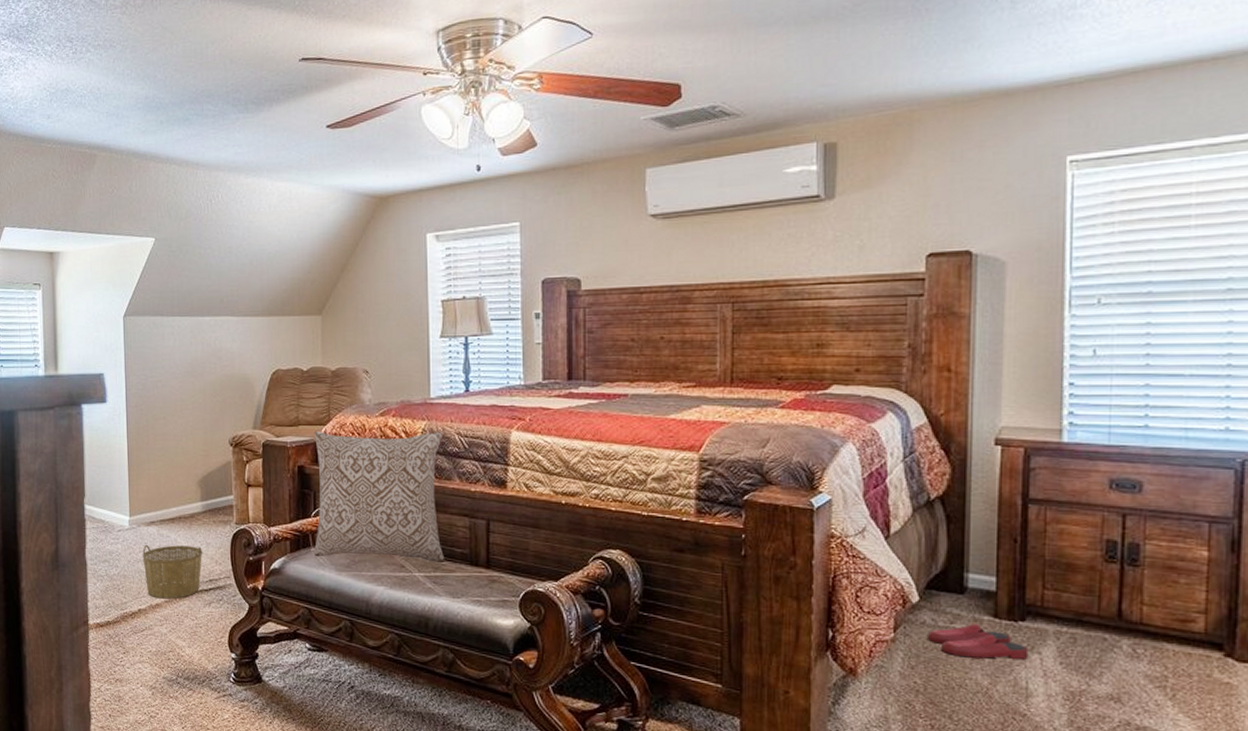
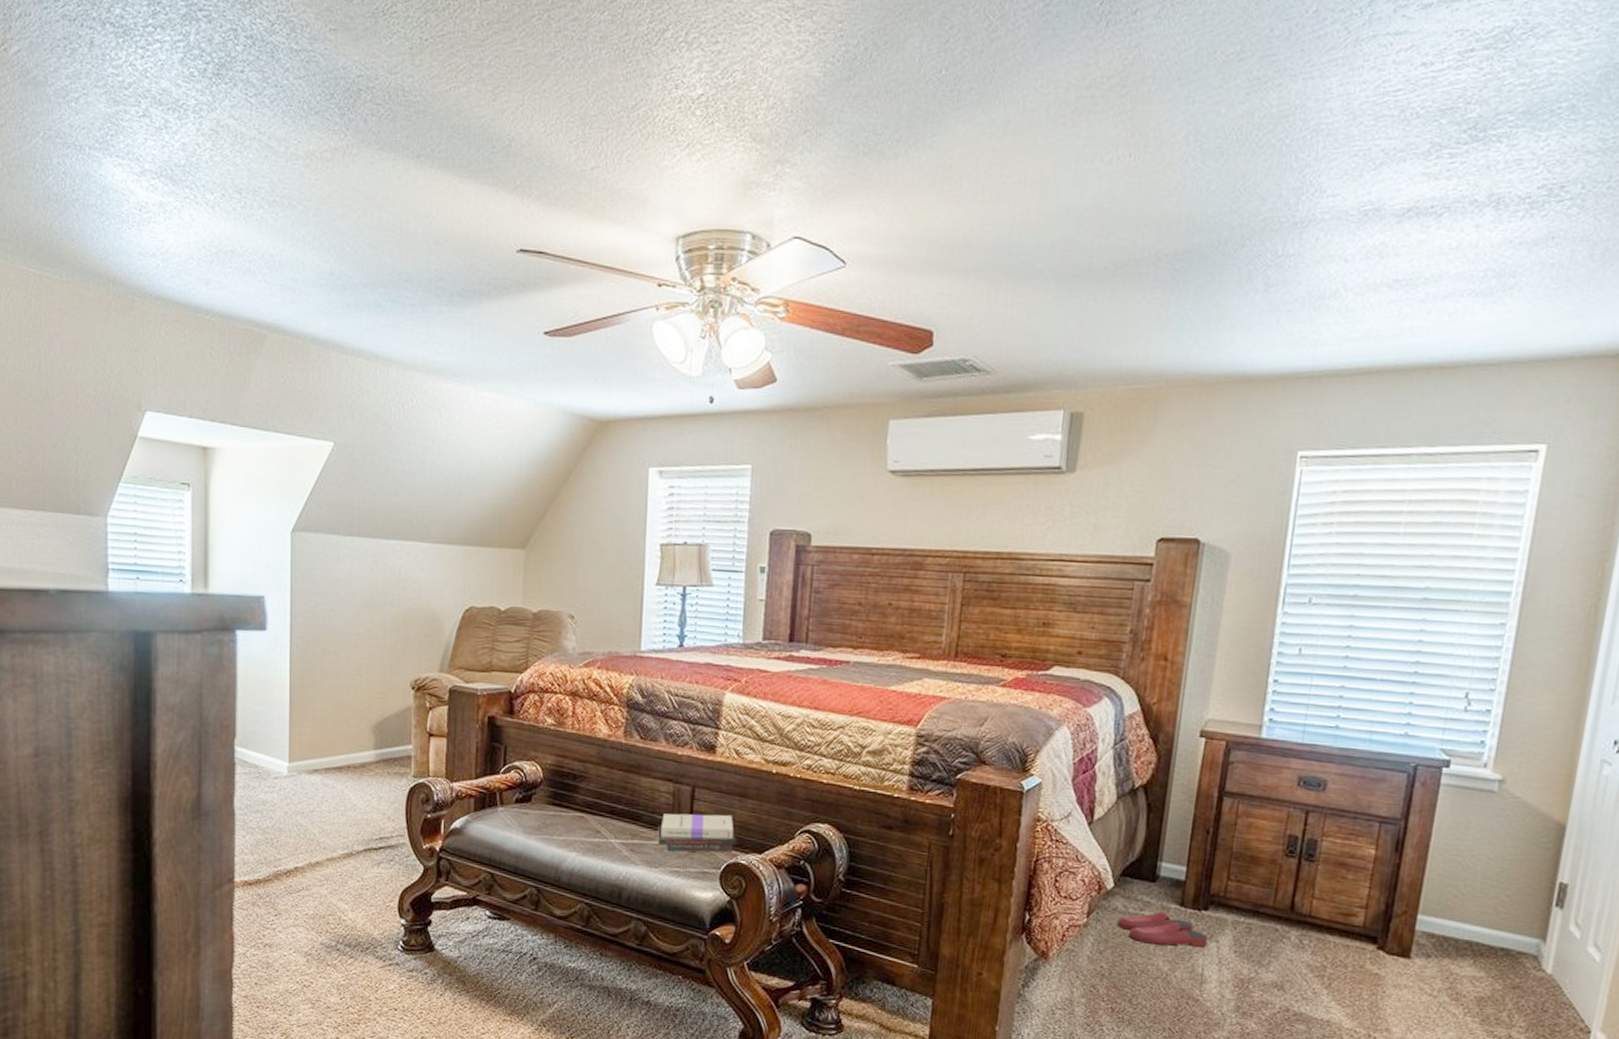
basket: present [142,544,203,599] -> none [302,794,374,857]
pillow: present [313,431,445,564] -> none [500,679,651,831]
books: none [458,545,533,582] -> present [657,813,737,853]

